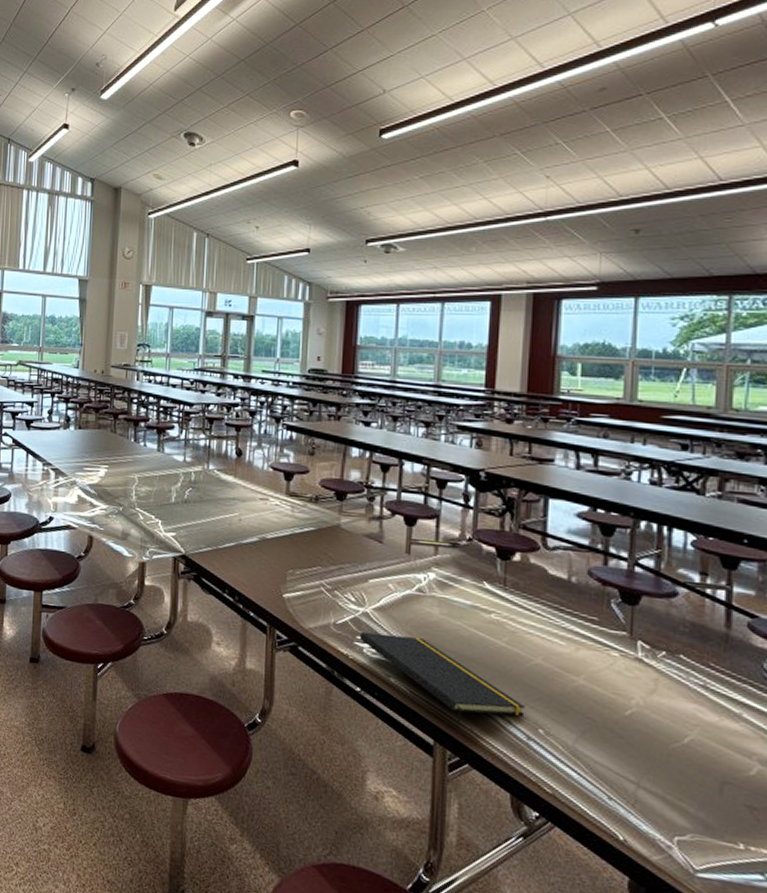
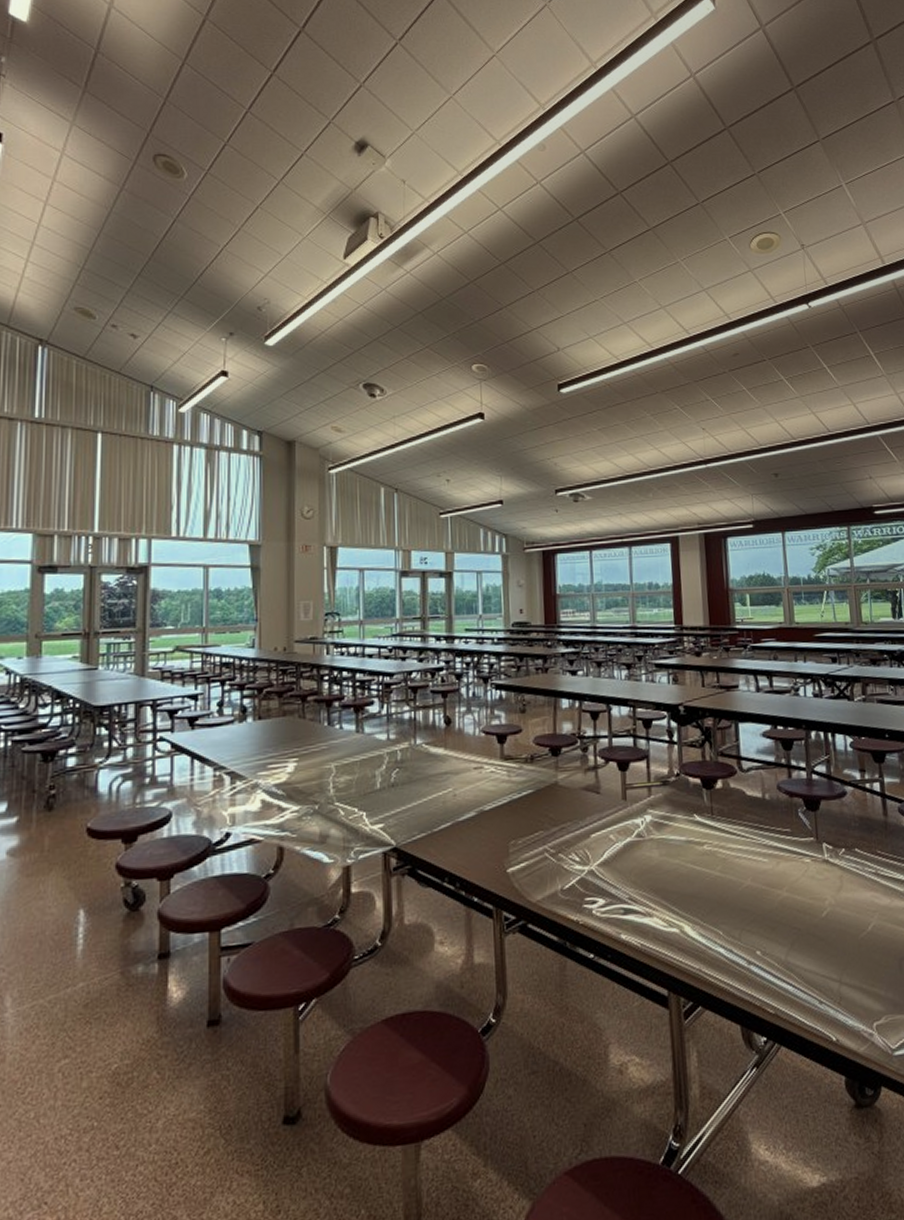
notepad: present [359,631,525,733] -> none [587,884,743,976]

